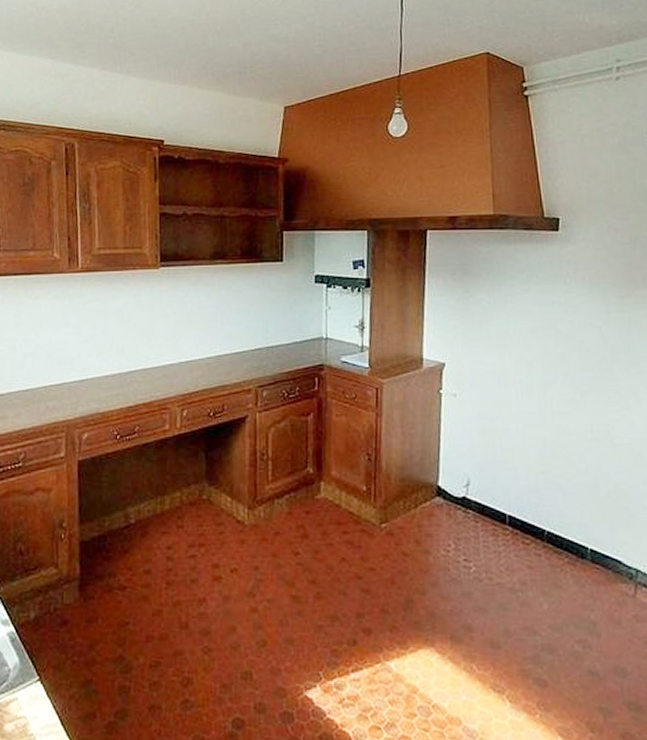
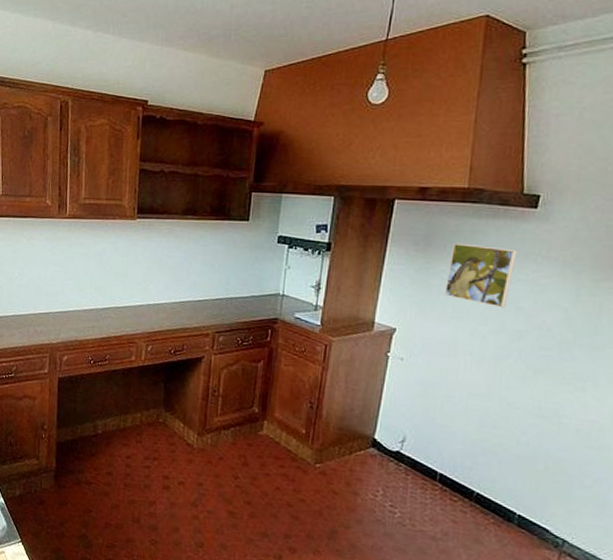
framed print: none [486,269,548,332] -> present [443,243,517,308]

